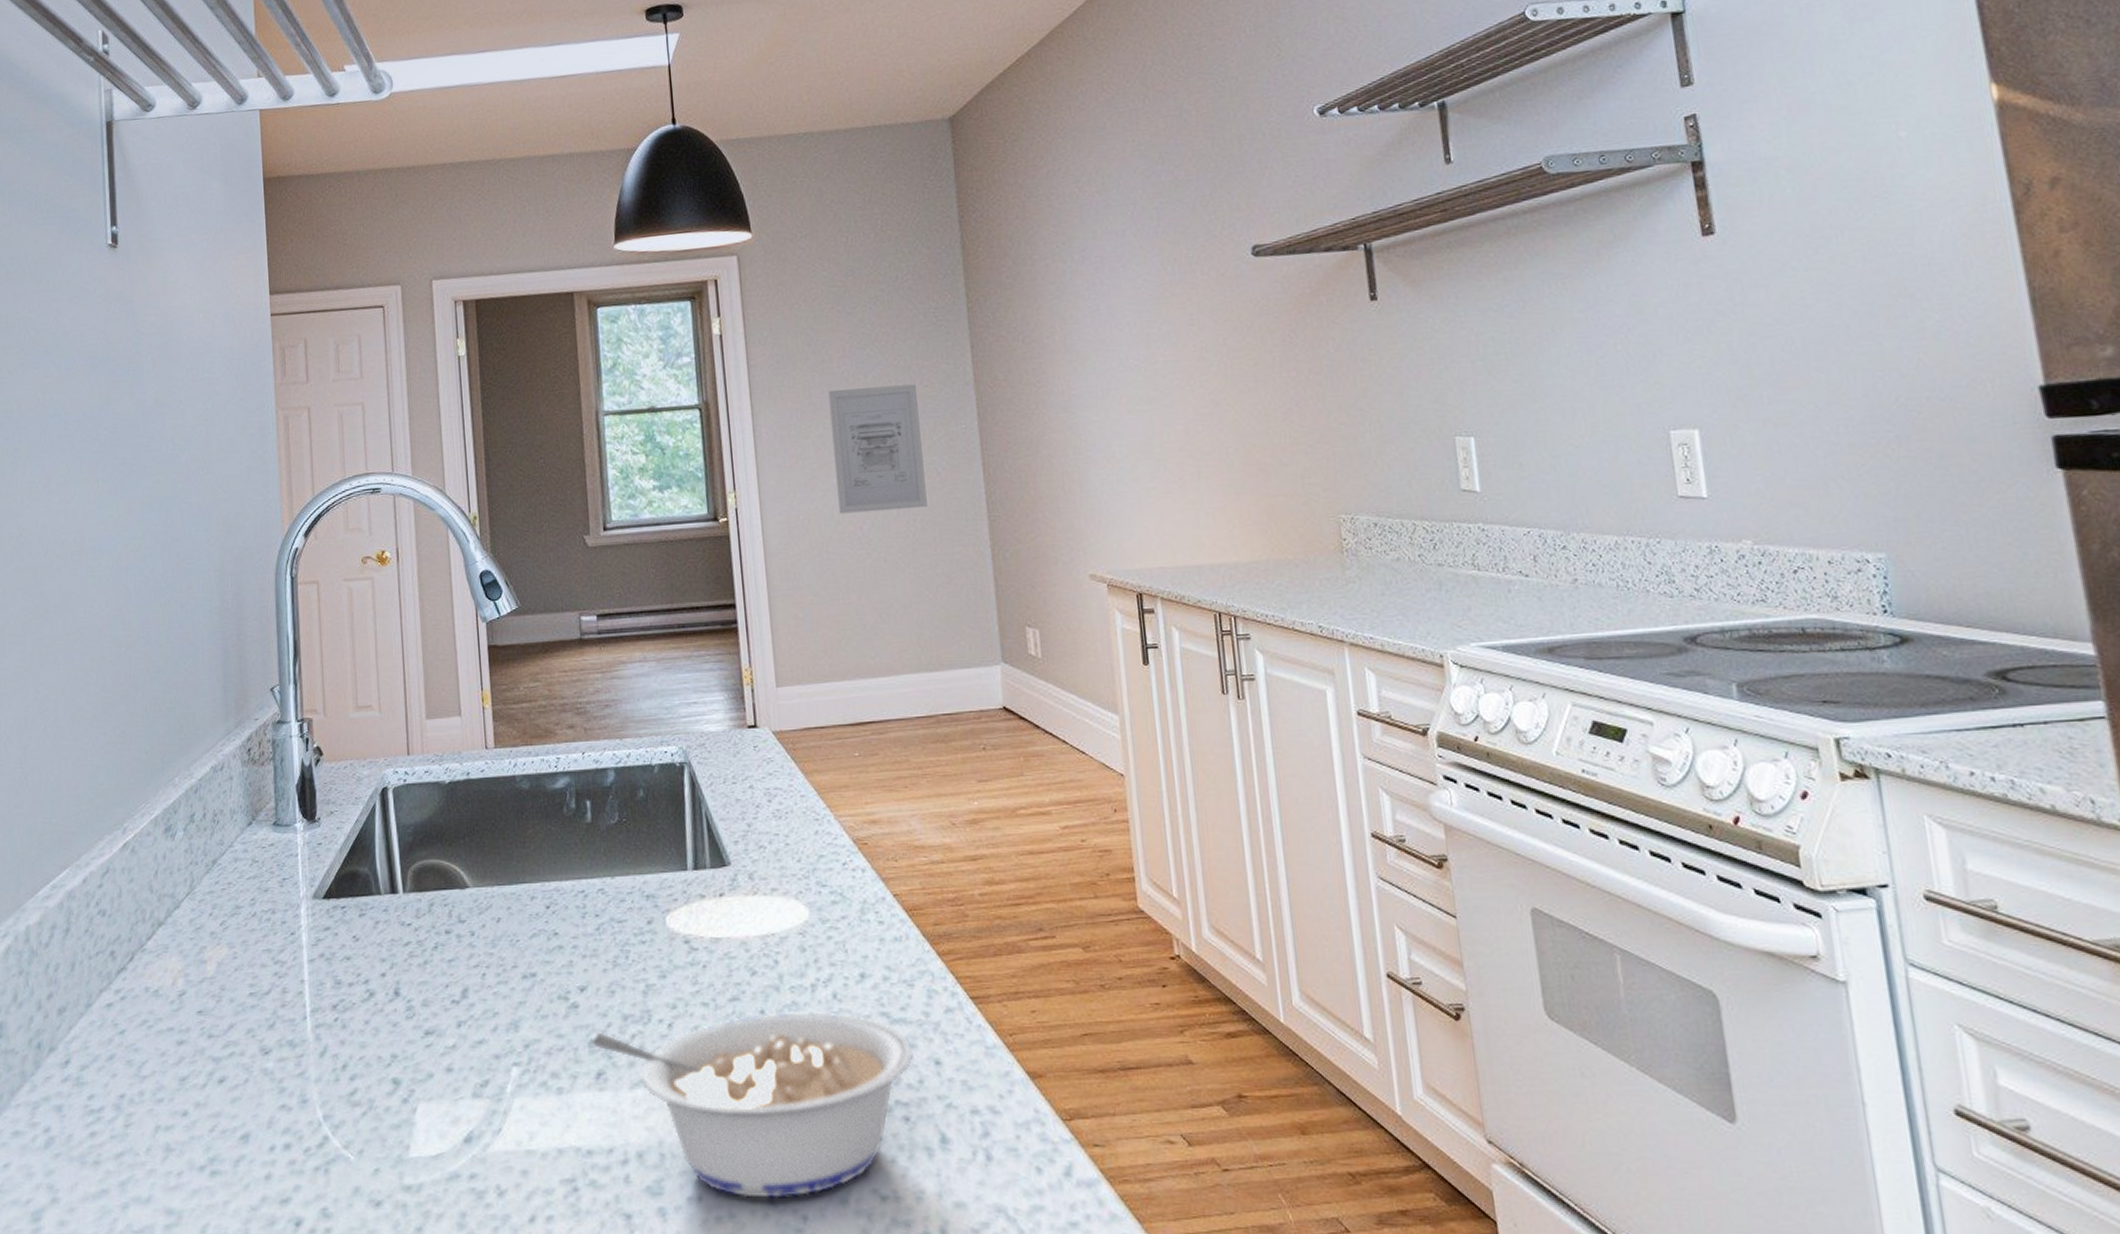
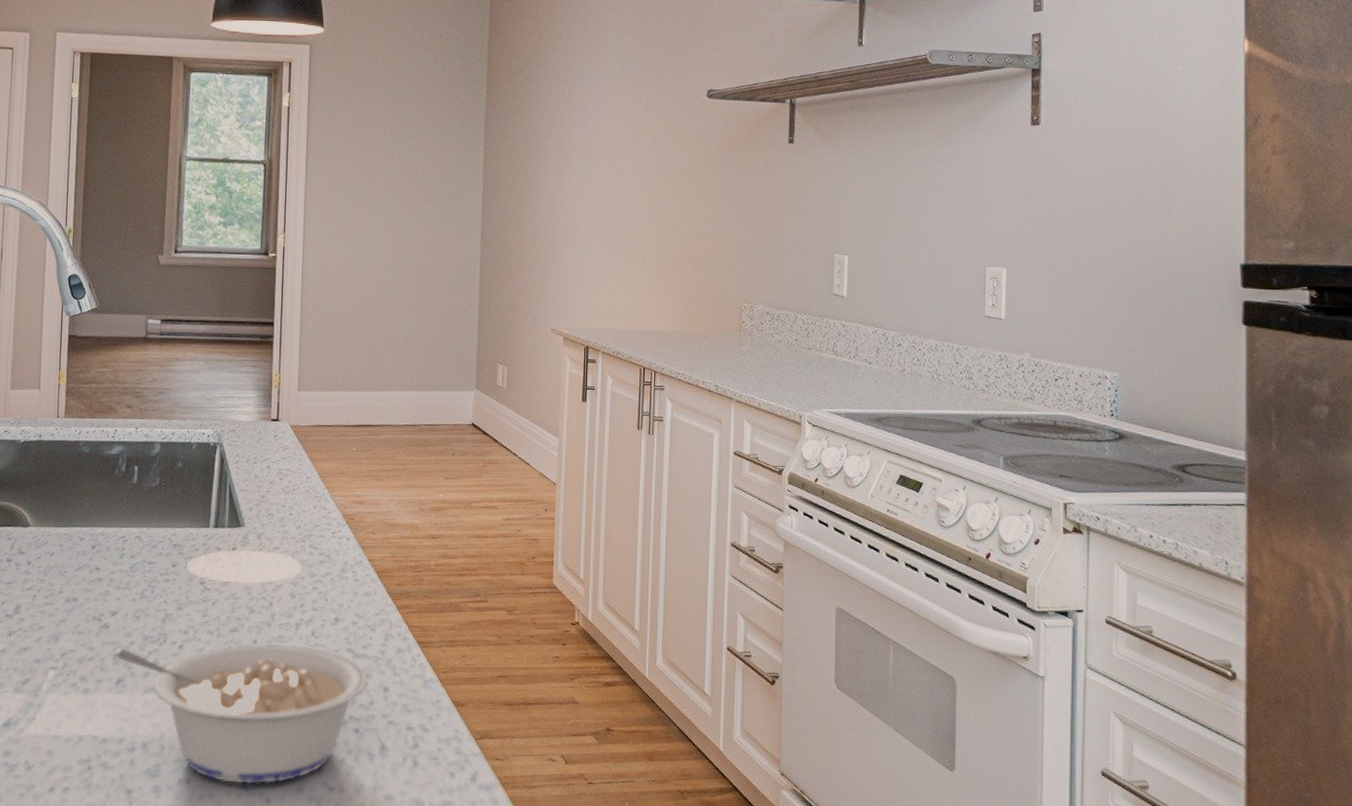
wall art: present [828,384,927,514] -> none [365,162,438,263]

